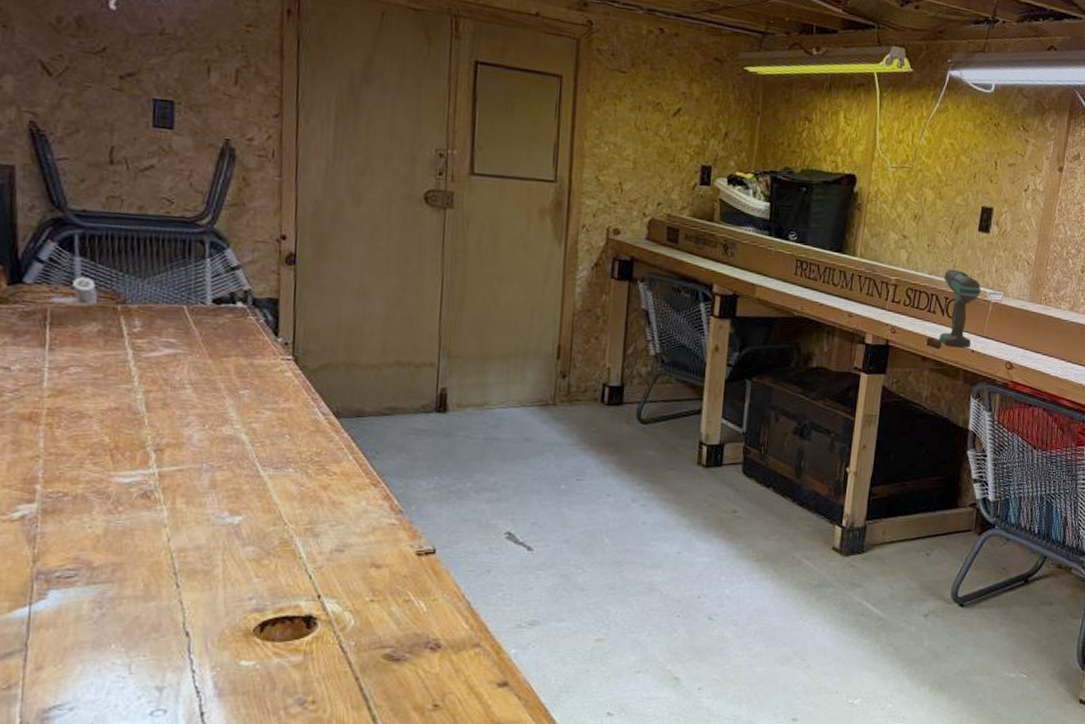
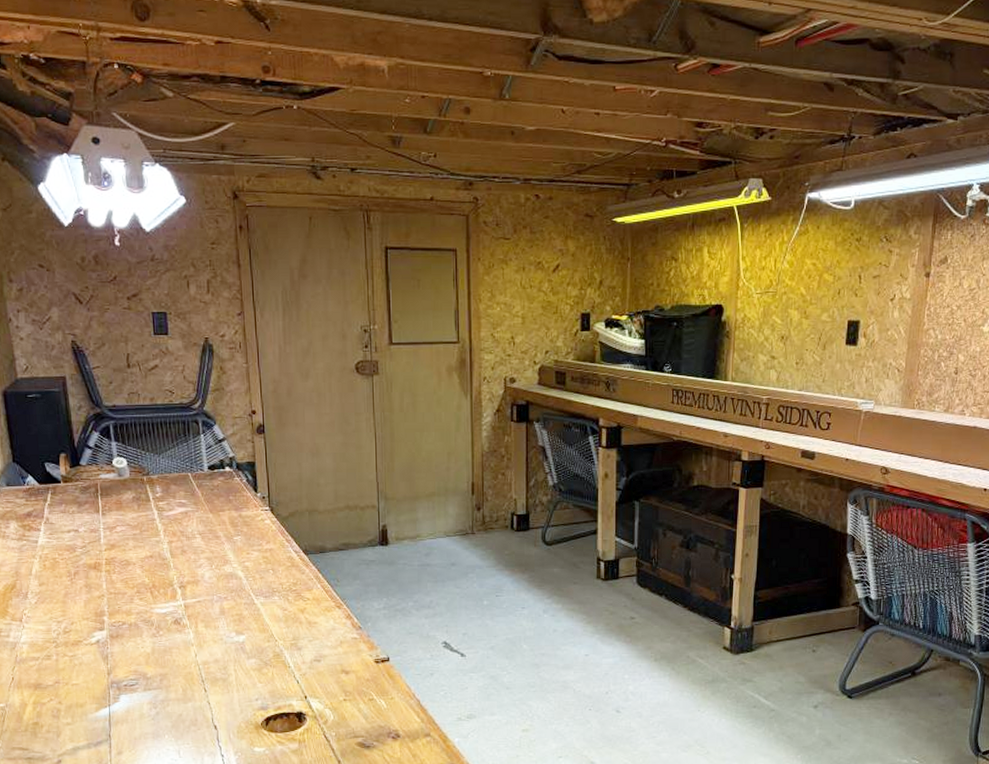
power drill: present [939,269,981,348] -> none [813,383,852,457]

